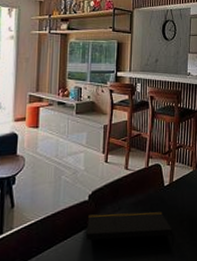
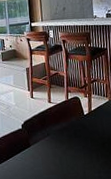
notepad: present [86,211,173,245] -> none [23,135,98,163]

